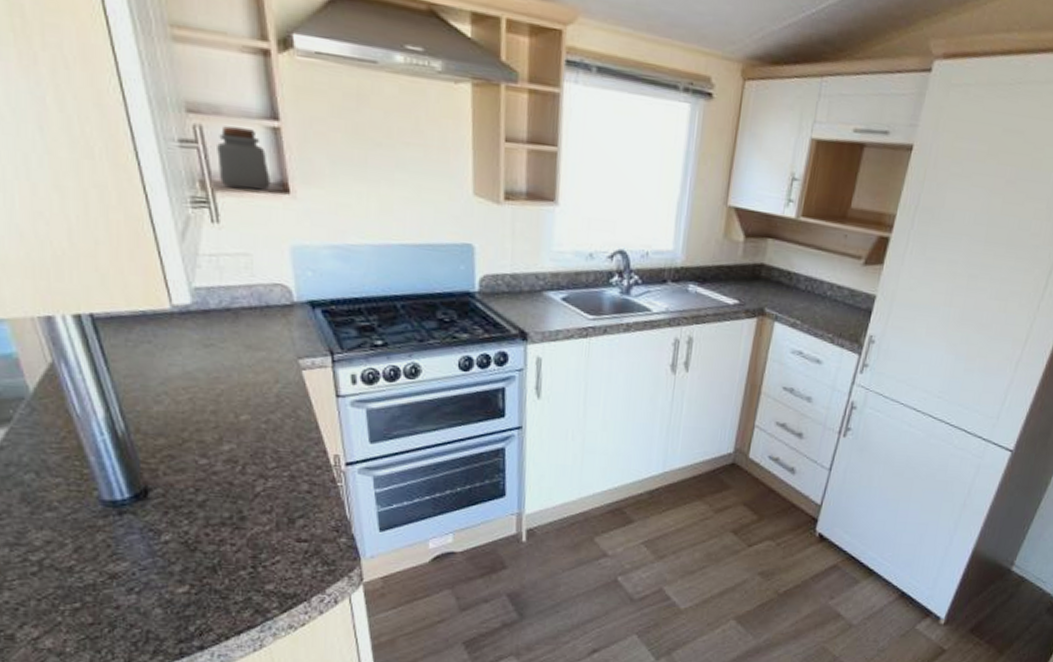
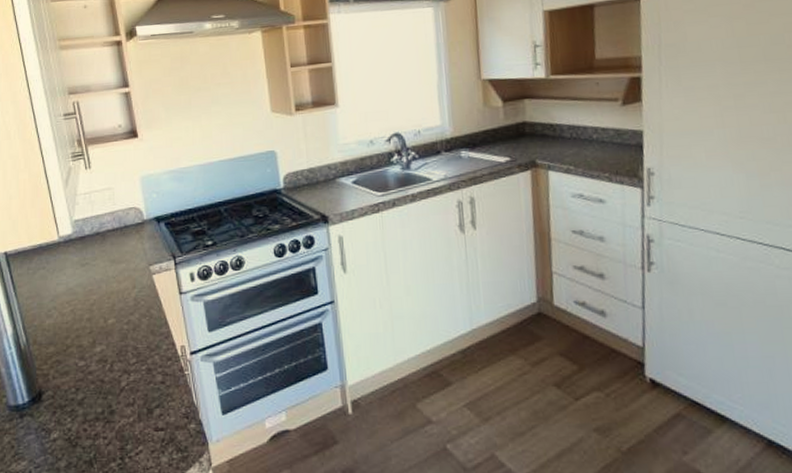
jar: present [217,126,271,190] -> none [88,97,125,141]

